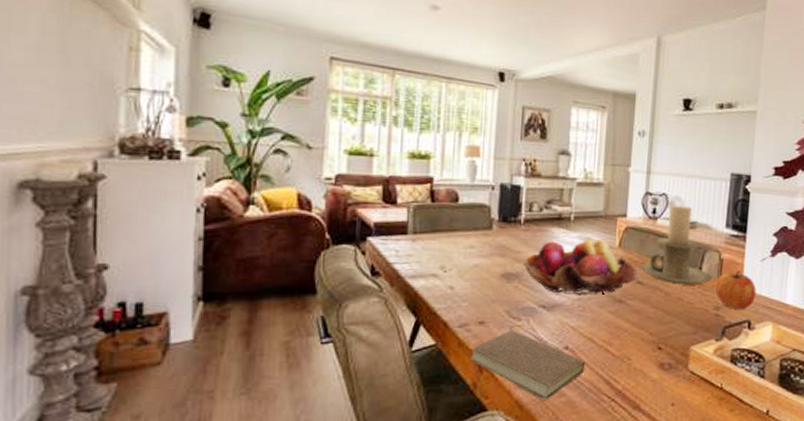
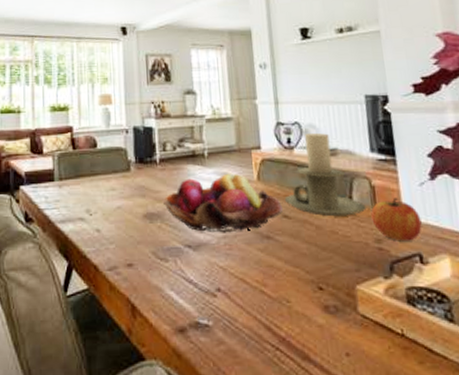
book: present [469,325,586,400] -> none [122,267,242,348]

